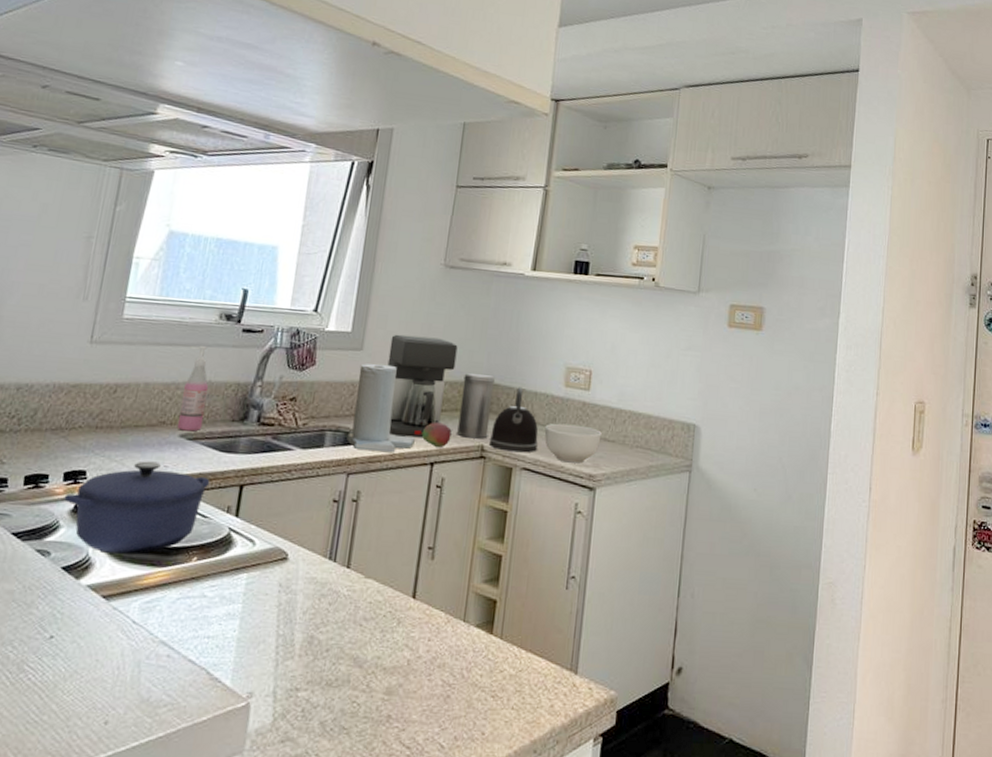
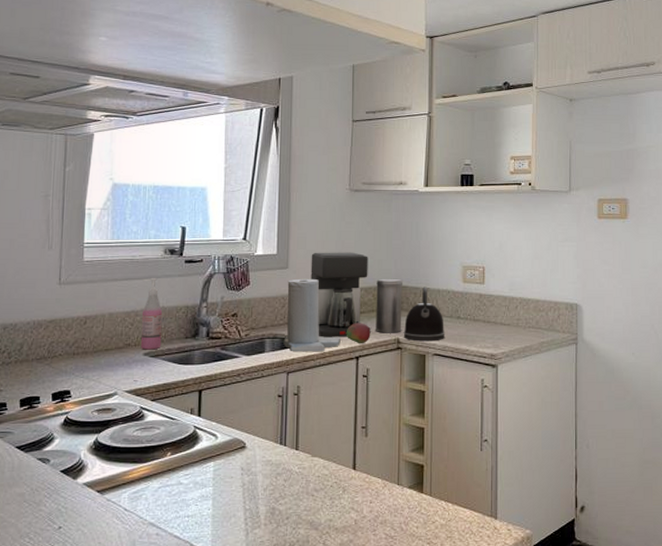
cooking pot: present [64,461,210,555] -> none [55,378,174,456]
bowl: present [544,423,602,464] -> none [449,314,498,346]

